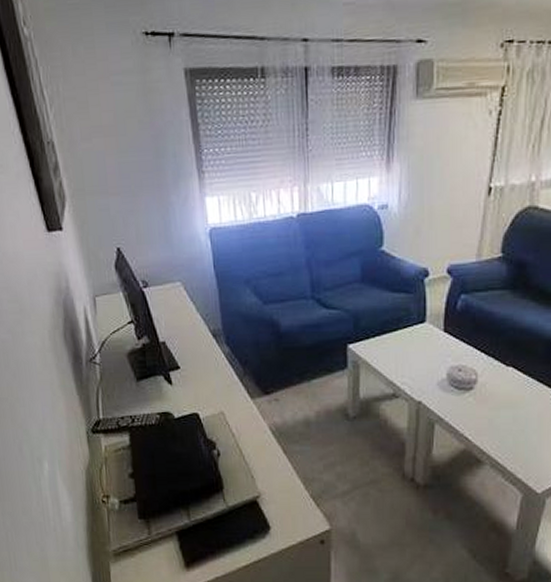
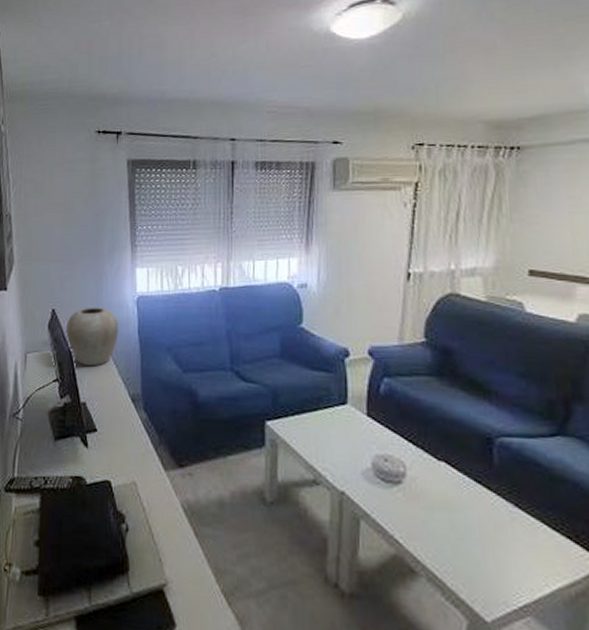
vase: none [135,242,193,306] -> present [66,307,119,367]

